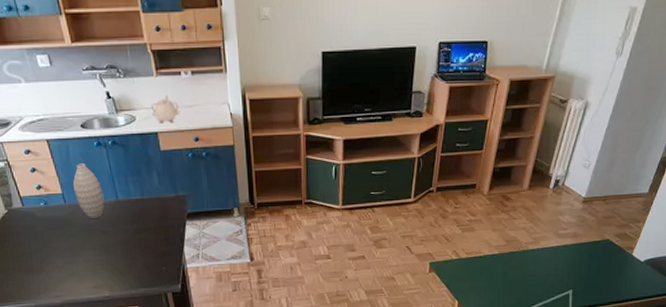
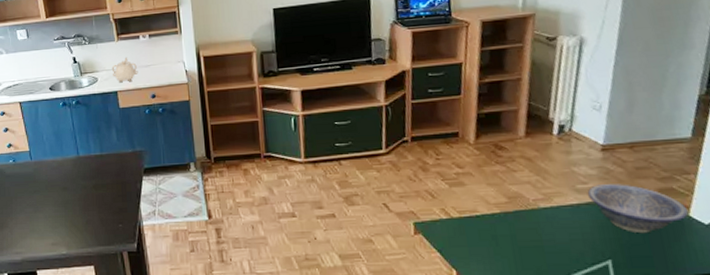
vase: present [73,163,105,219] -> none [40,122,66,176]
decorative bowl: none [565,230,633,269] -> present [587,184,689,234]

